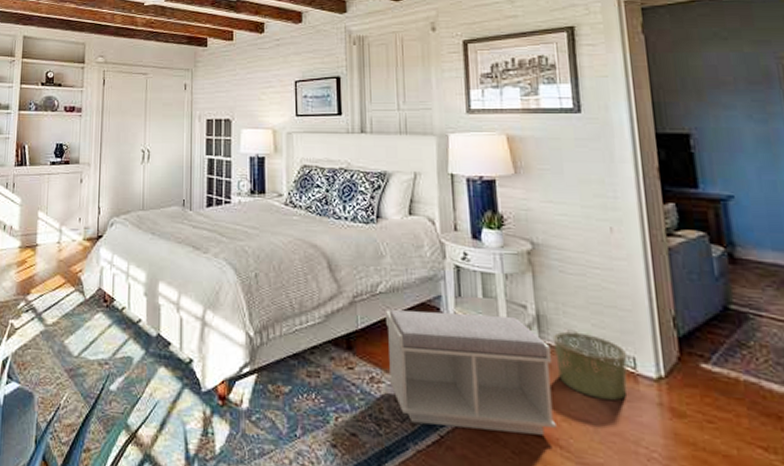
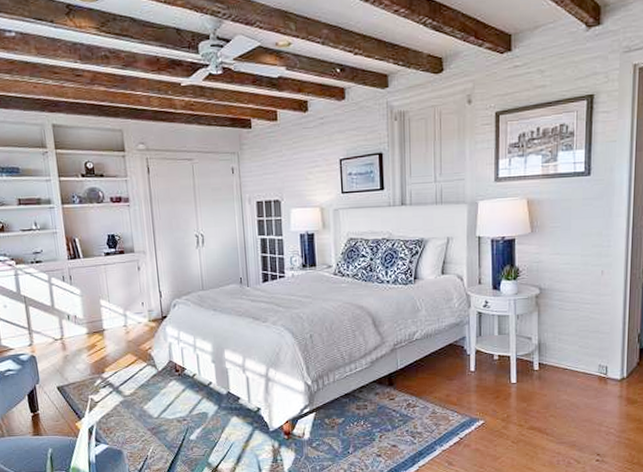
bench: present [386,309,556,435] -> none [421,347,546,432]
basket: present [552,330,628,401] -> none [549,352,602,399]

